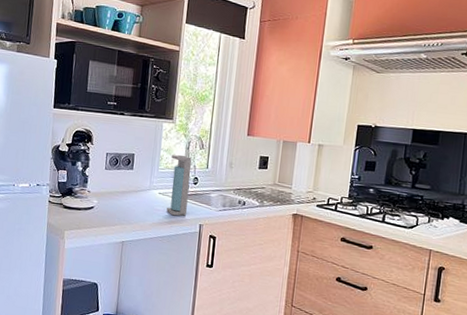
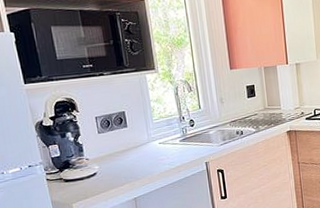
soap dispenser: present [166,155,192,216] -> none [163,101,190,161]

